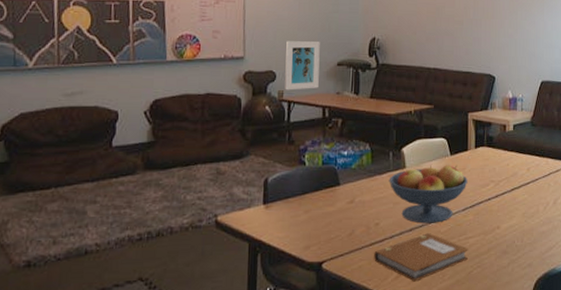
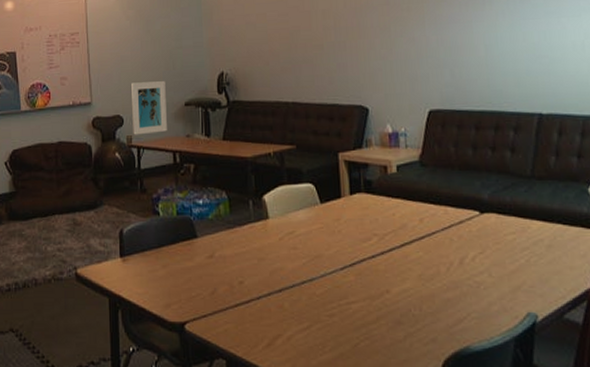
notebook: present [374,233,469,282] -> none [240,295,353,352]
fruit bowl: present [388,165,468,224] -> none [250,215,344,284]

